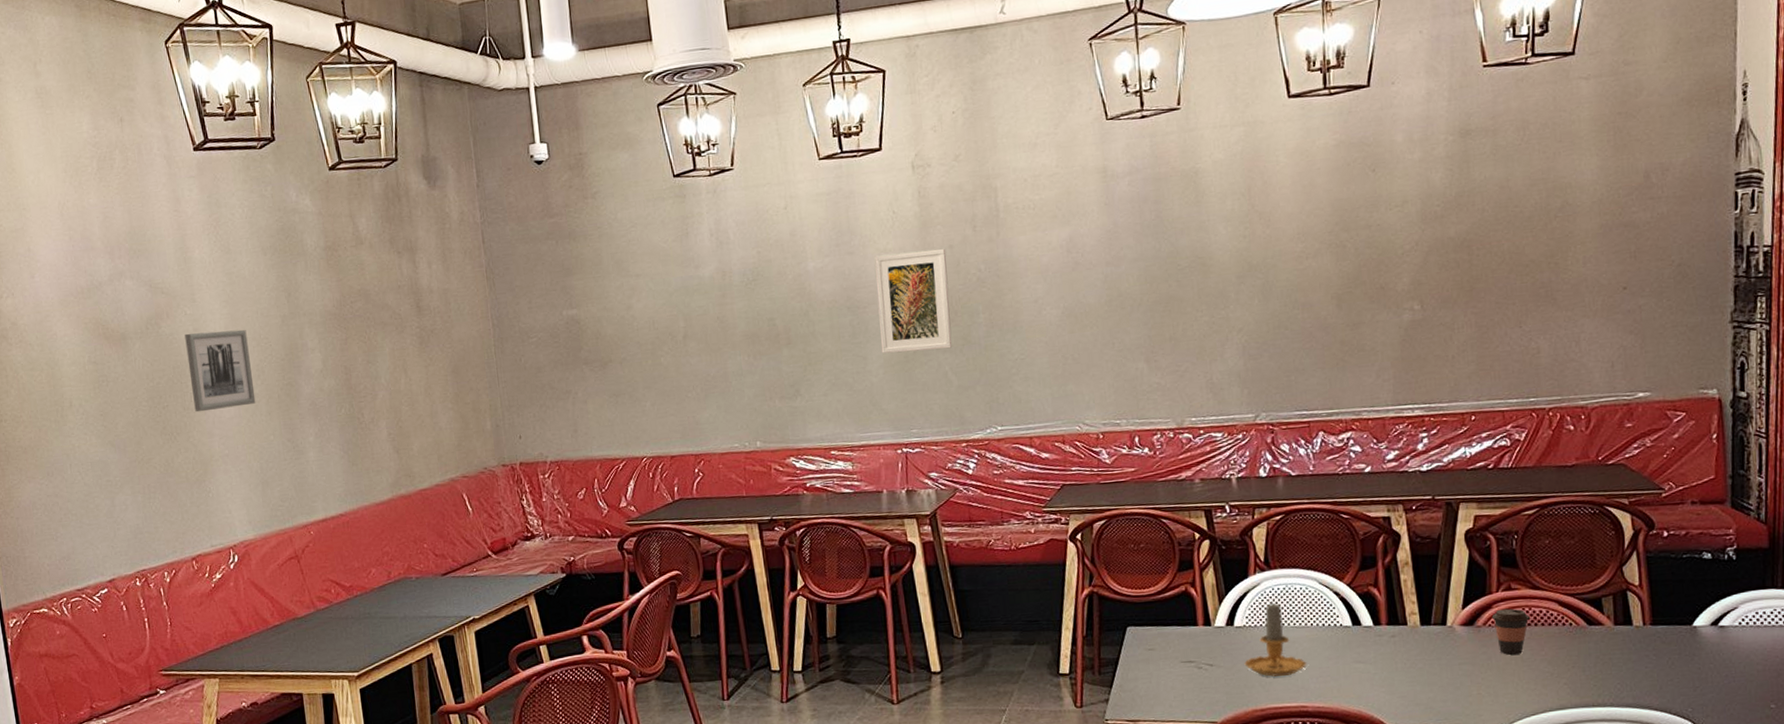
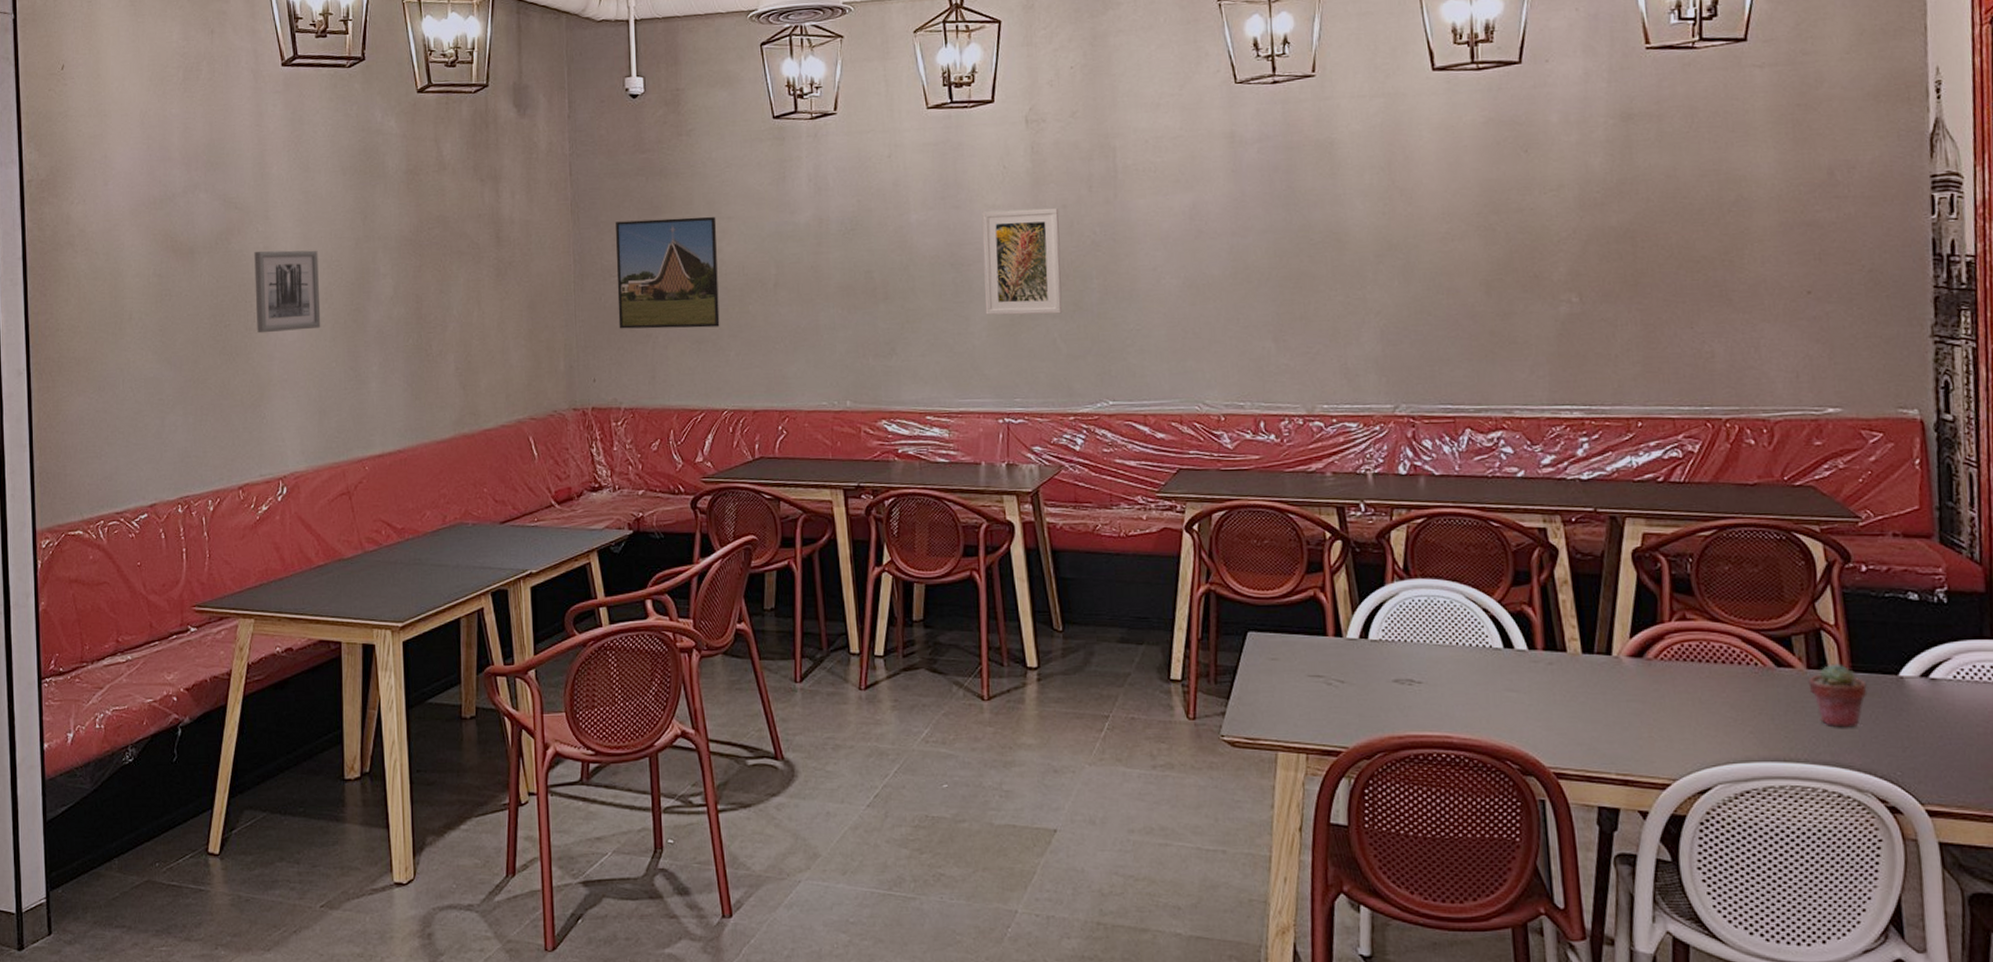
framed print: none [530,275,635,388] -> present [616,216,720,329]
candle: present [1244,601,1307,677] -> none [1380,614,1451,700]
coffee cup: present [1491,608,1530,655] -> none [1663,641,1708,694]
potted succulent: none [1615,619,1665,674] -> present [1808,663,1868,728]

